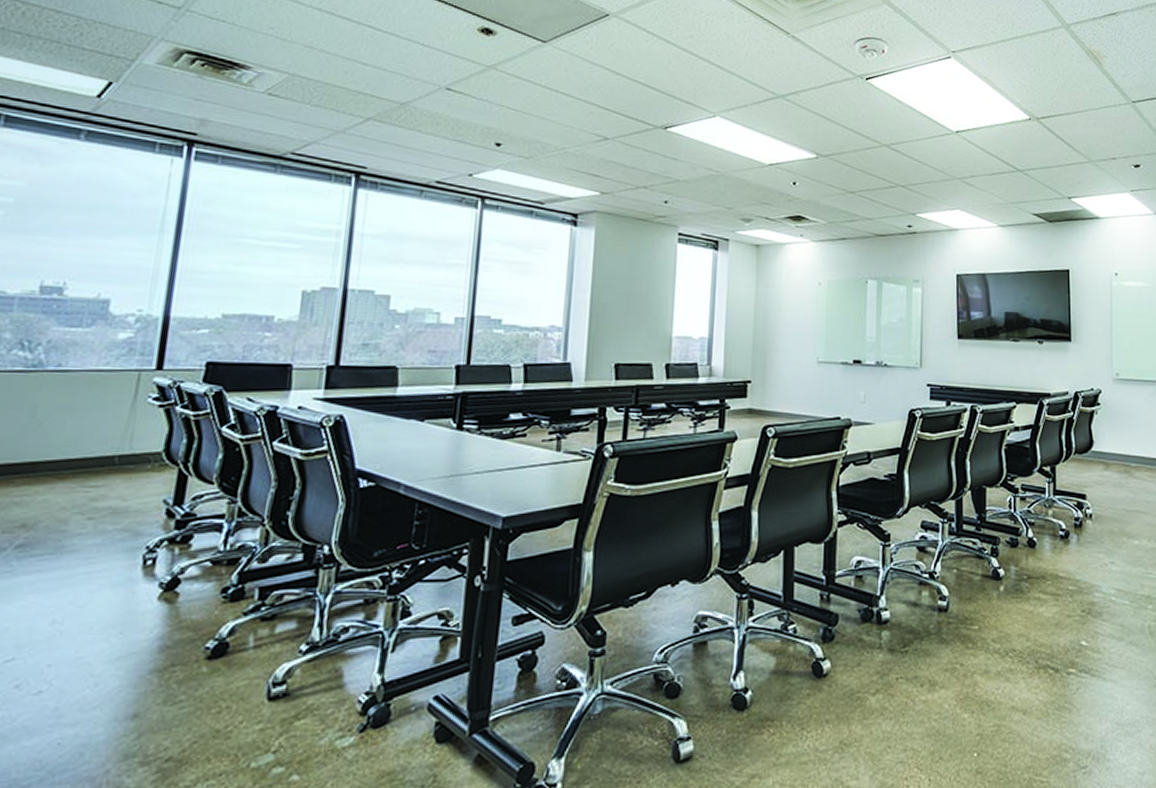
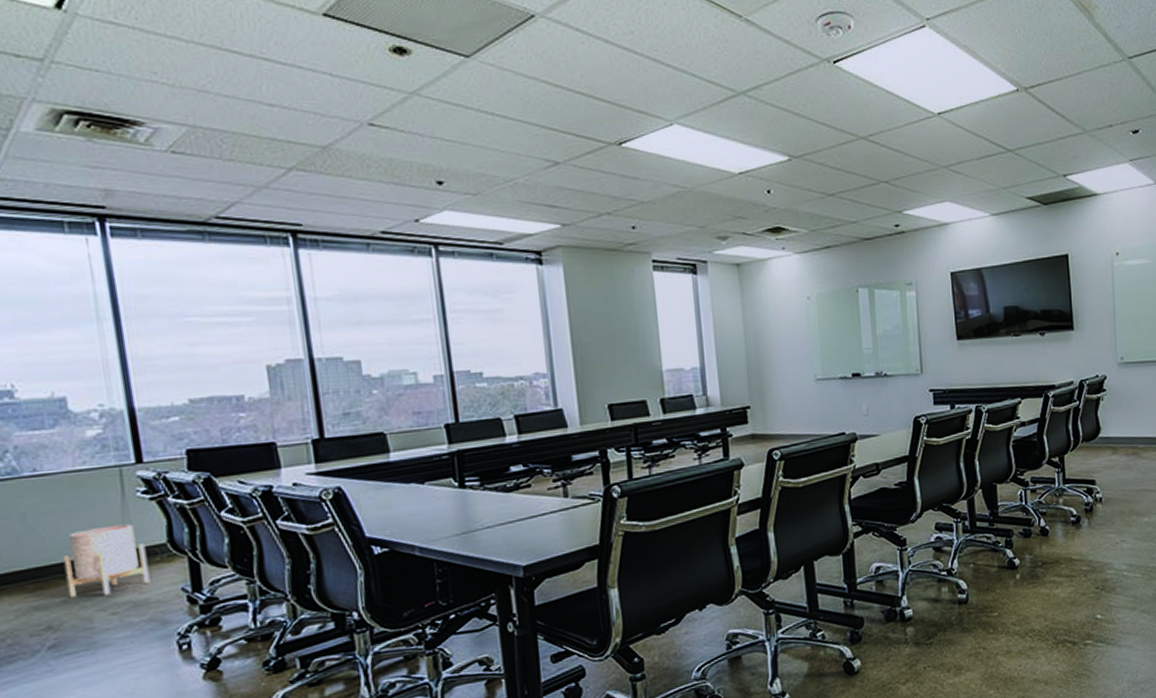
planter: none [52,428,141,499] -> present [63,524,151,598]

